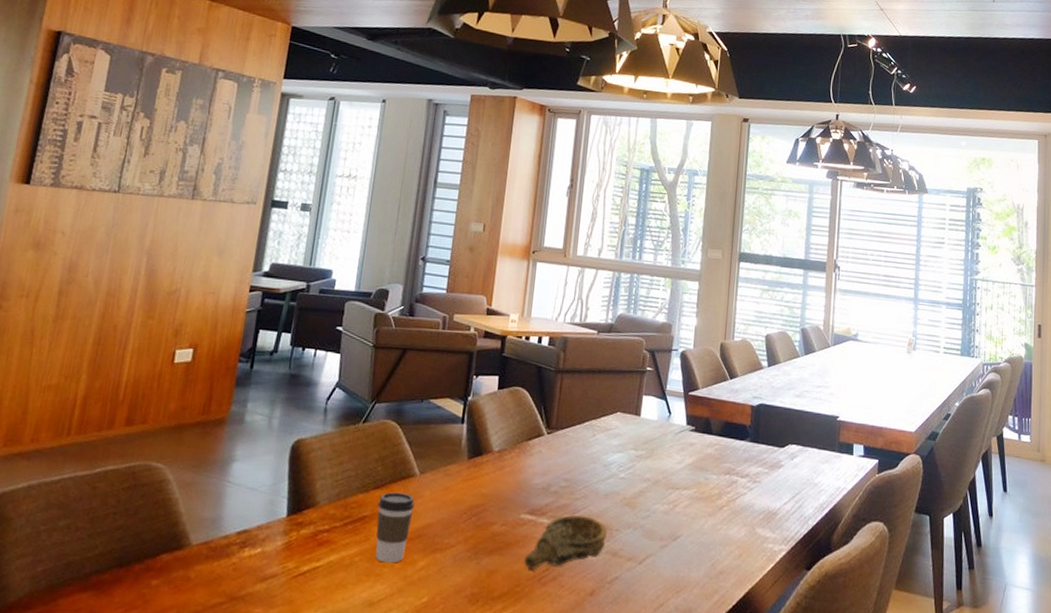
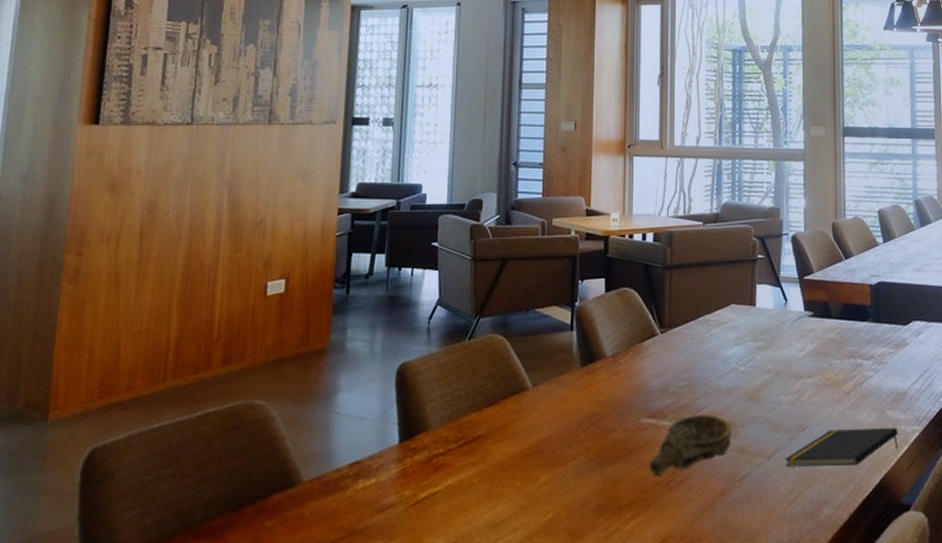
coffee cup: present [375,492,415,563] -> none [492,408,530,482]
notepad: none [654,542,766,578] -> present [784,427,898,467]

